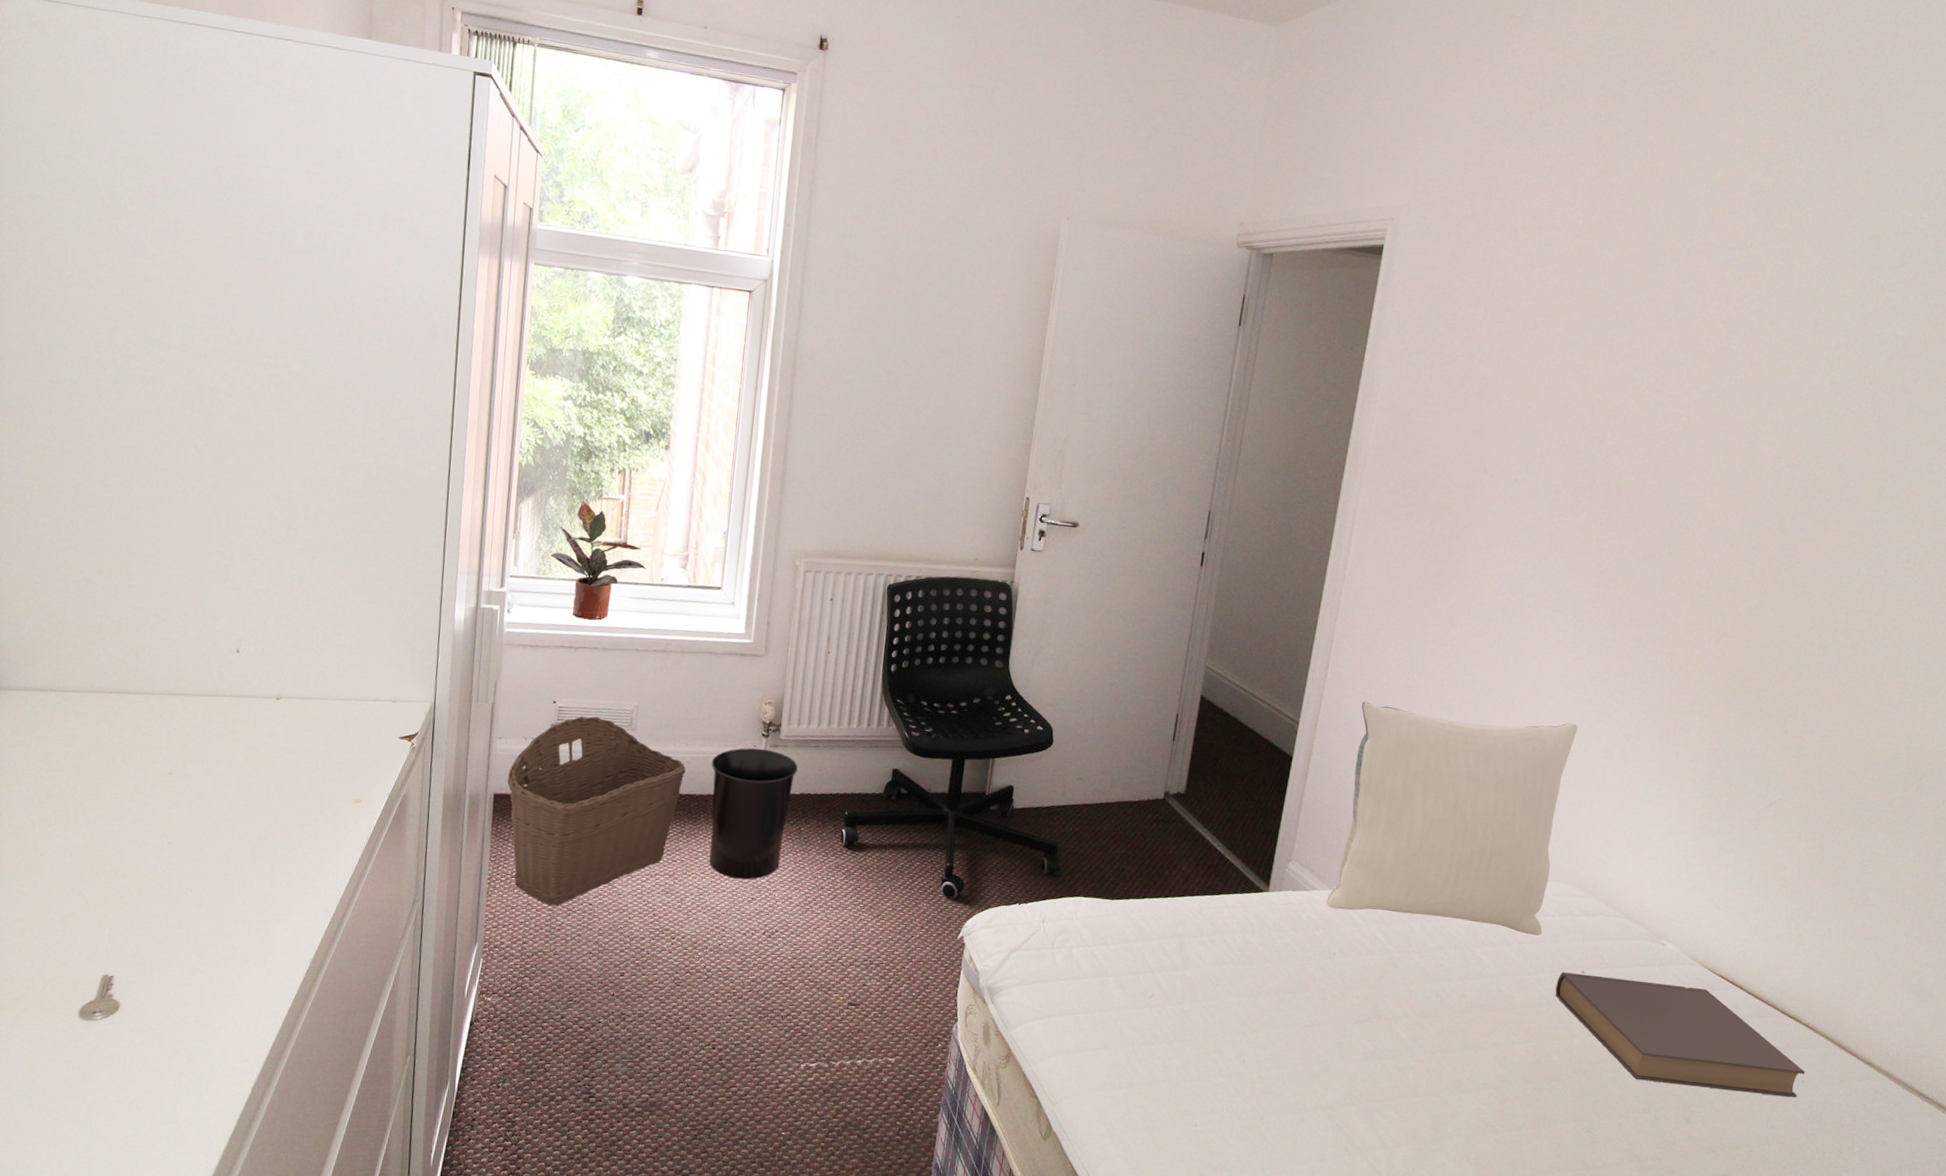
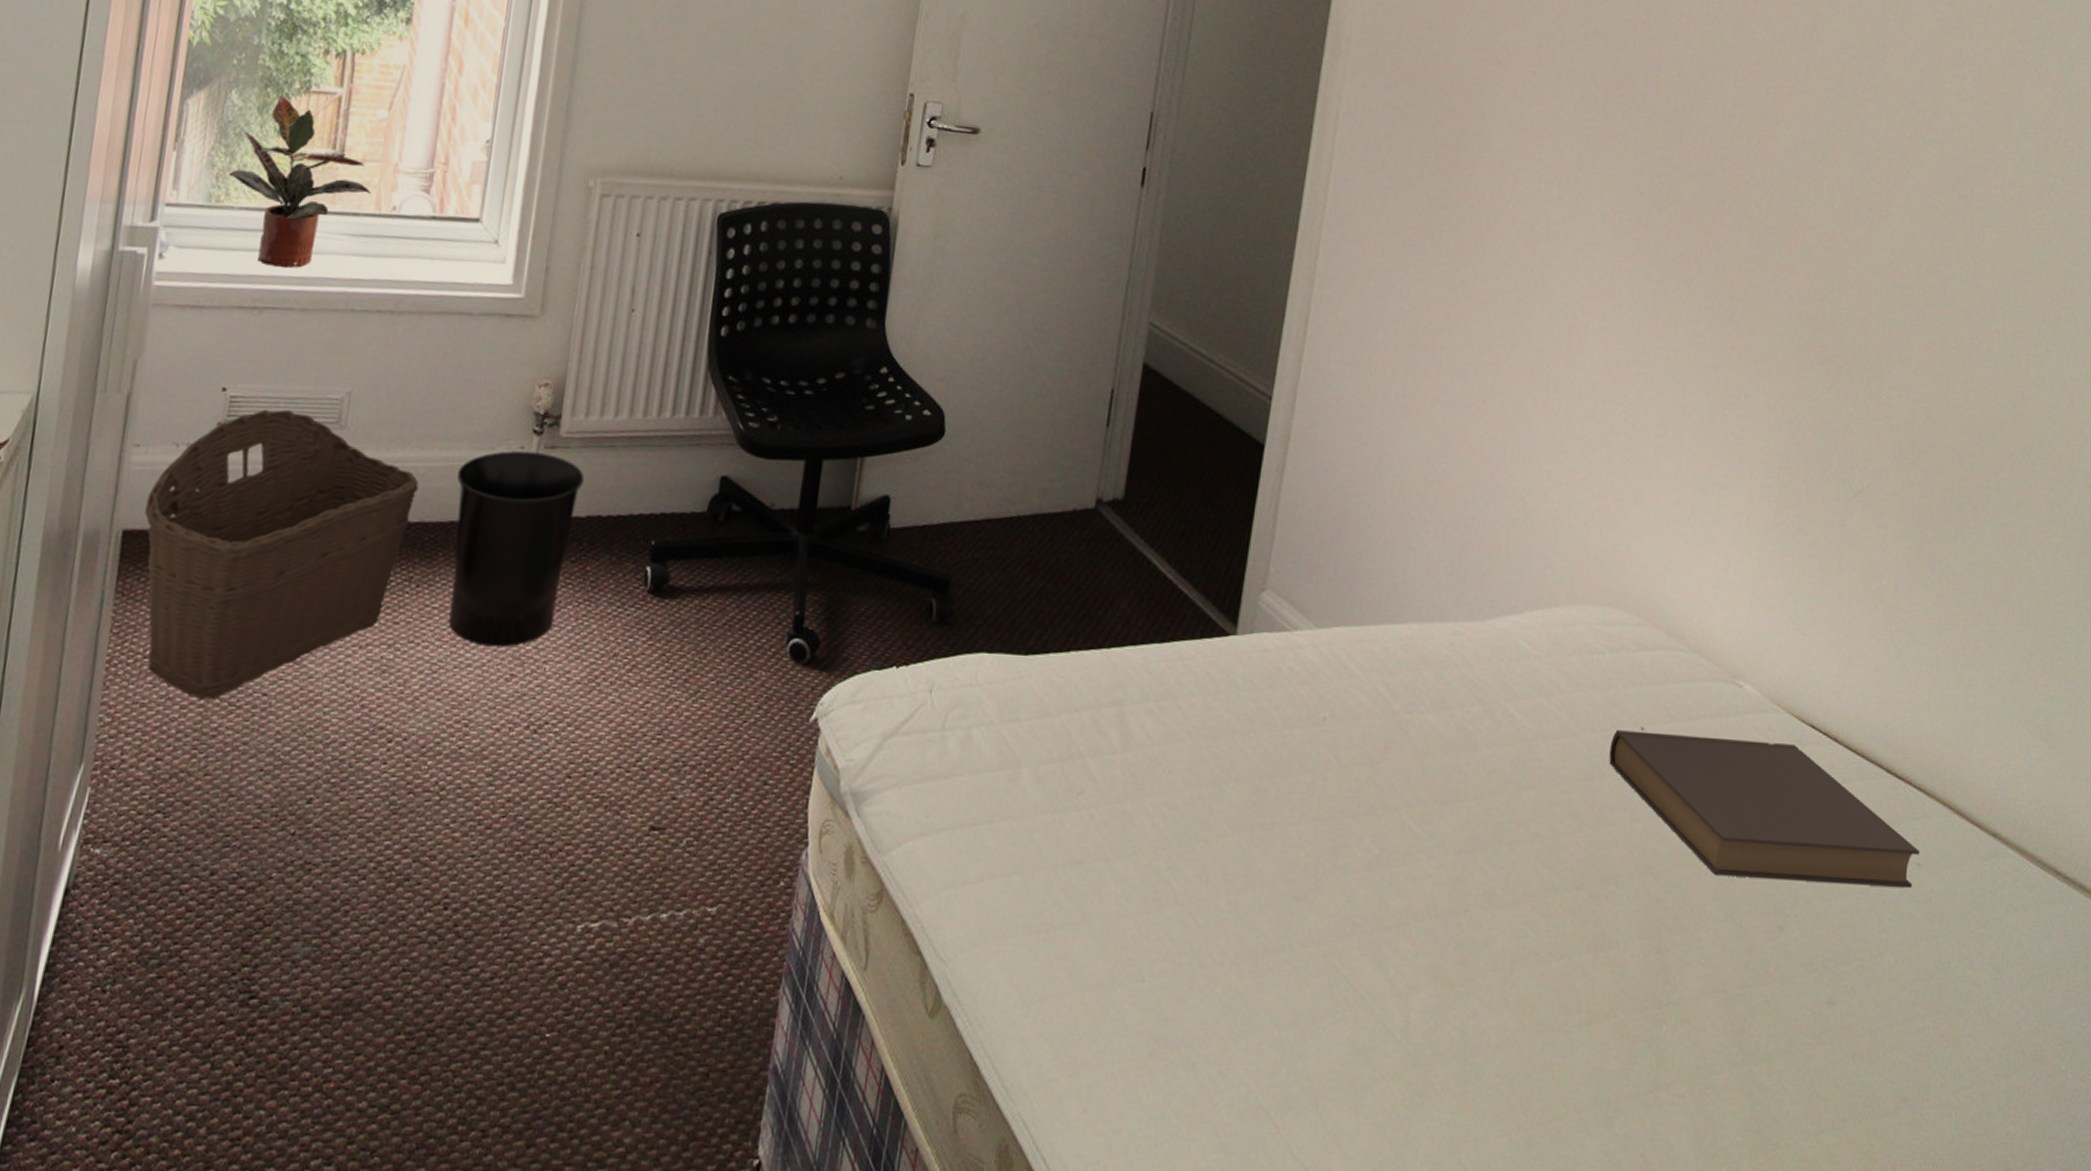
pillow: present [1326,701,1578,936] -> none [1312,367,1622,681]

